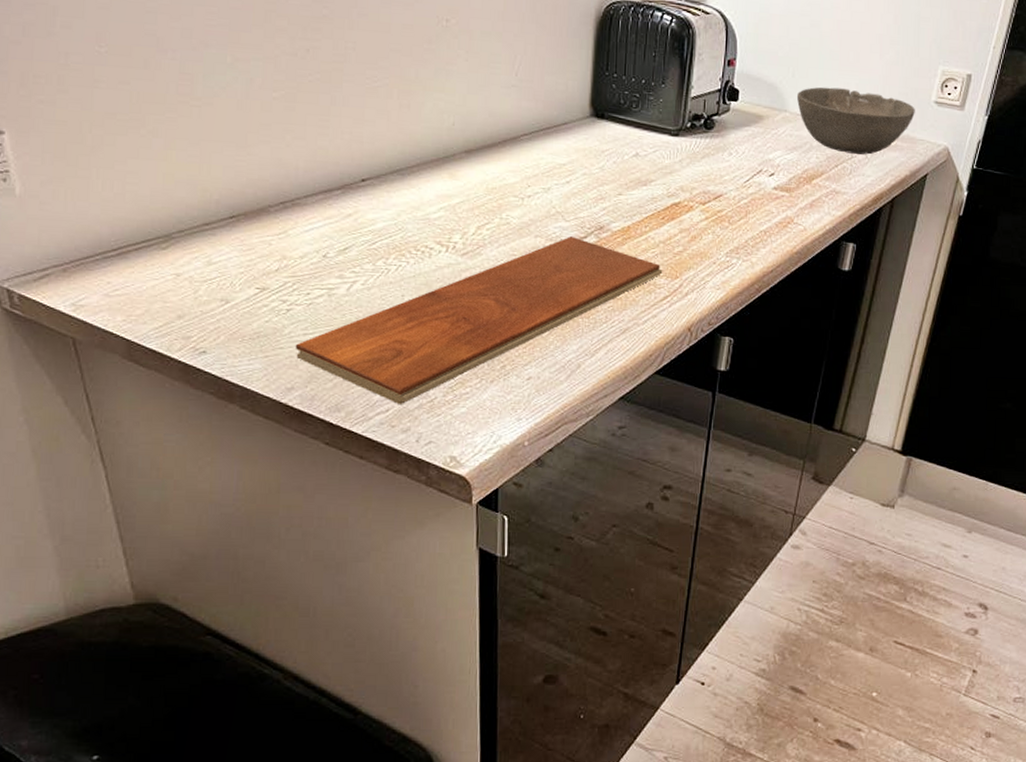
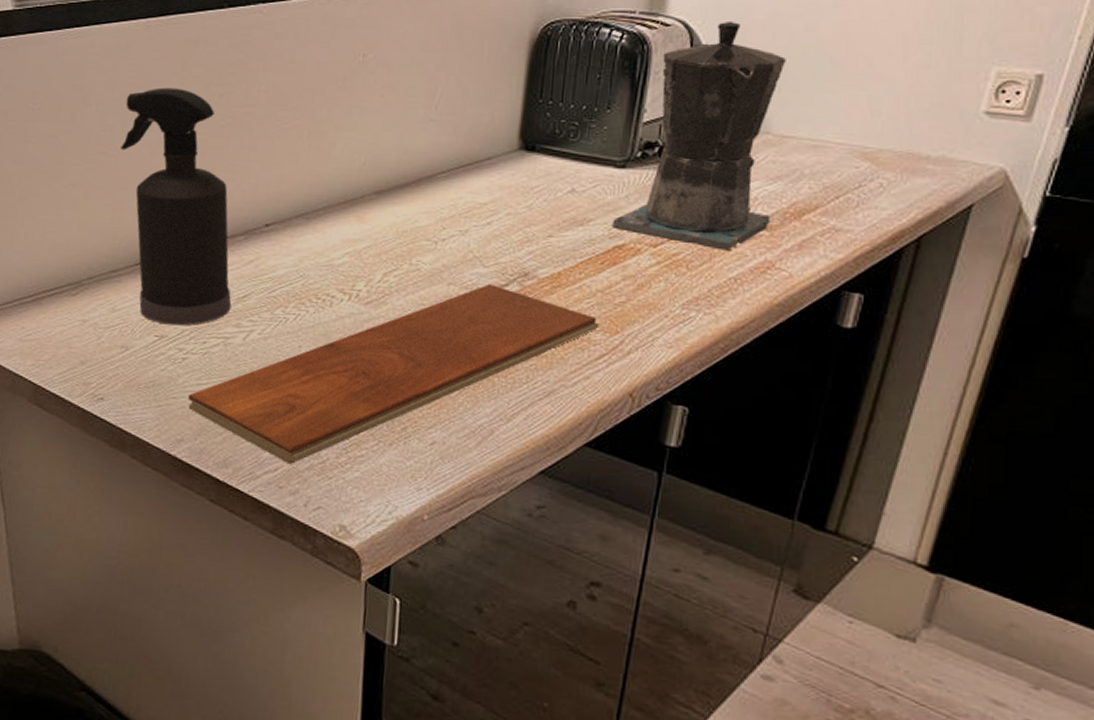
spray bottle: none [203,38,333,278] -> present [120,87,232,326]
coffee maker: none [670,13,798,208] -> present [612,20,786,251]
bowl: present [796,87,915,155] -> none [782,101,955,183]

